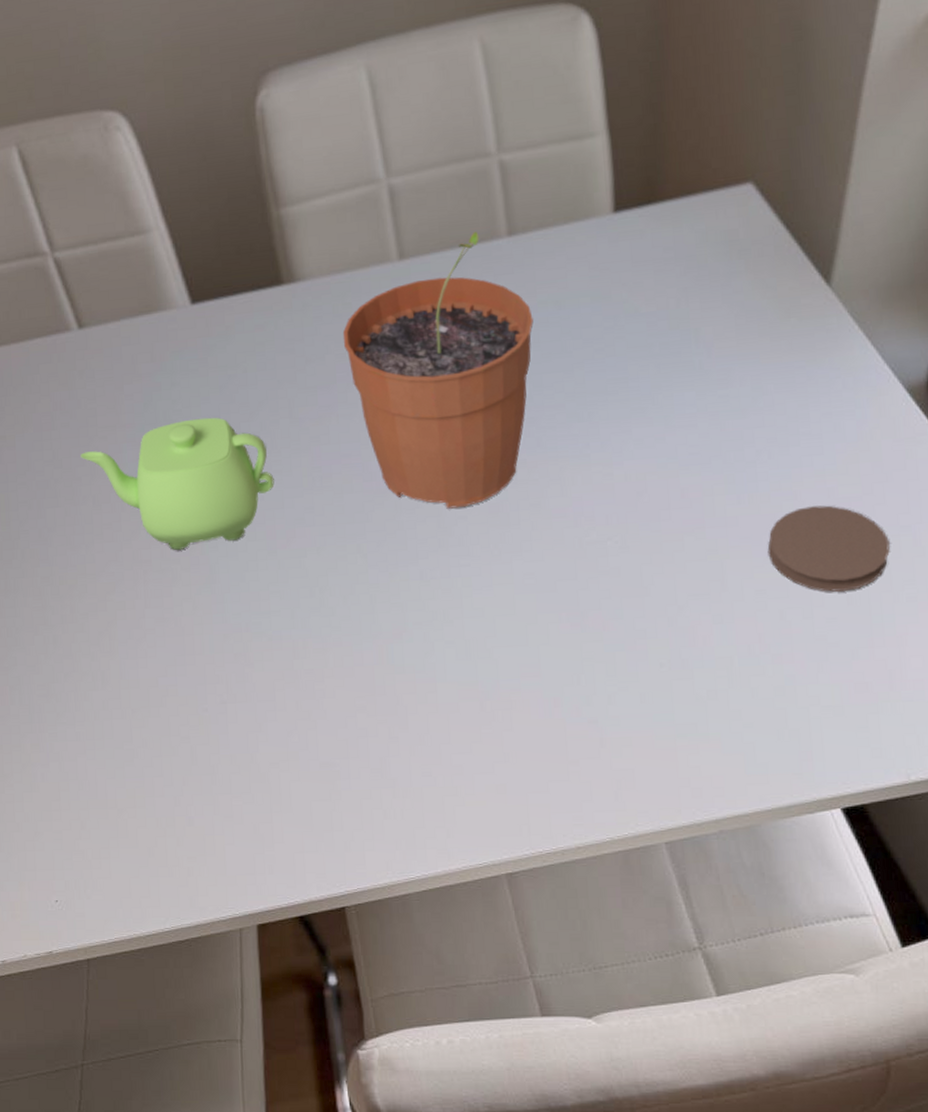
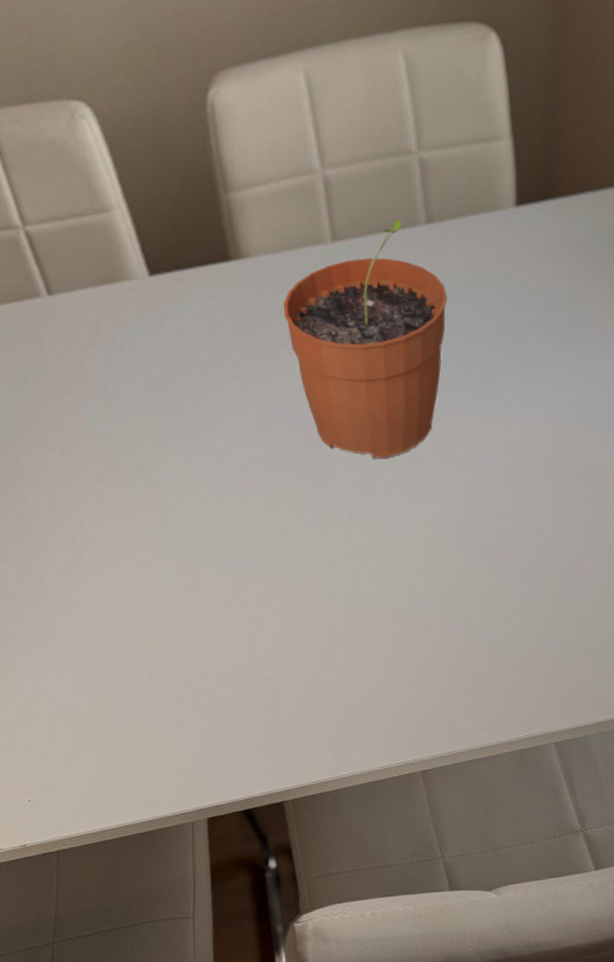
teapot: present [80,417,274,550] -> none [50,376,223,493]

